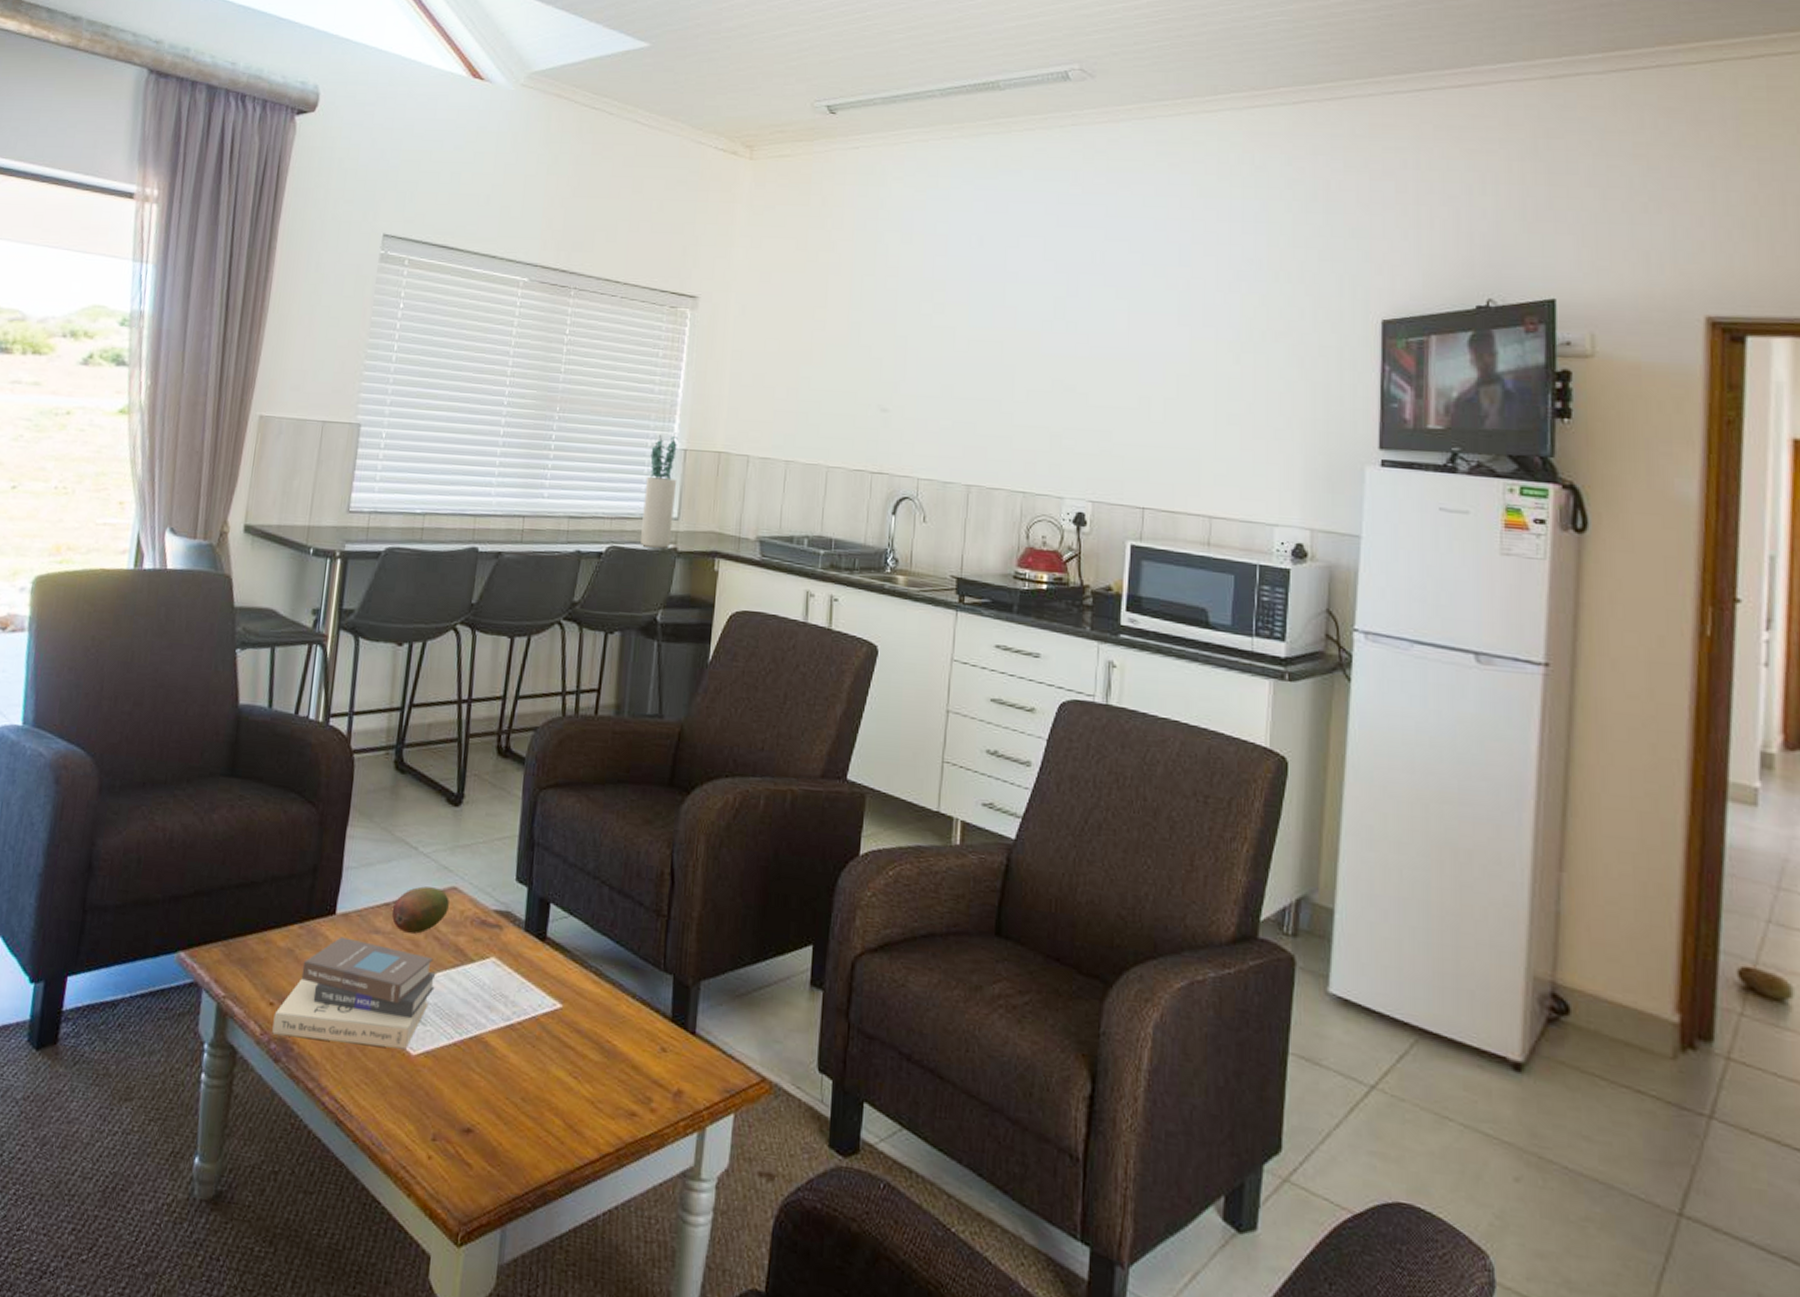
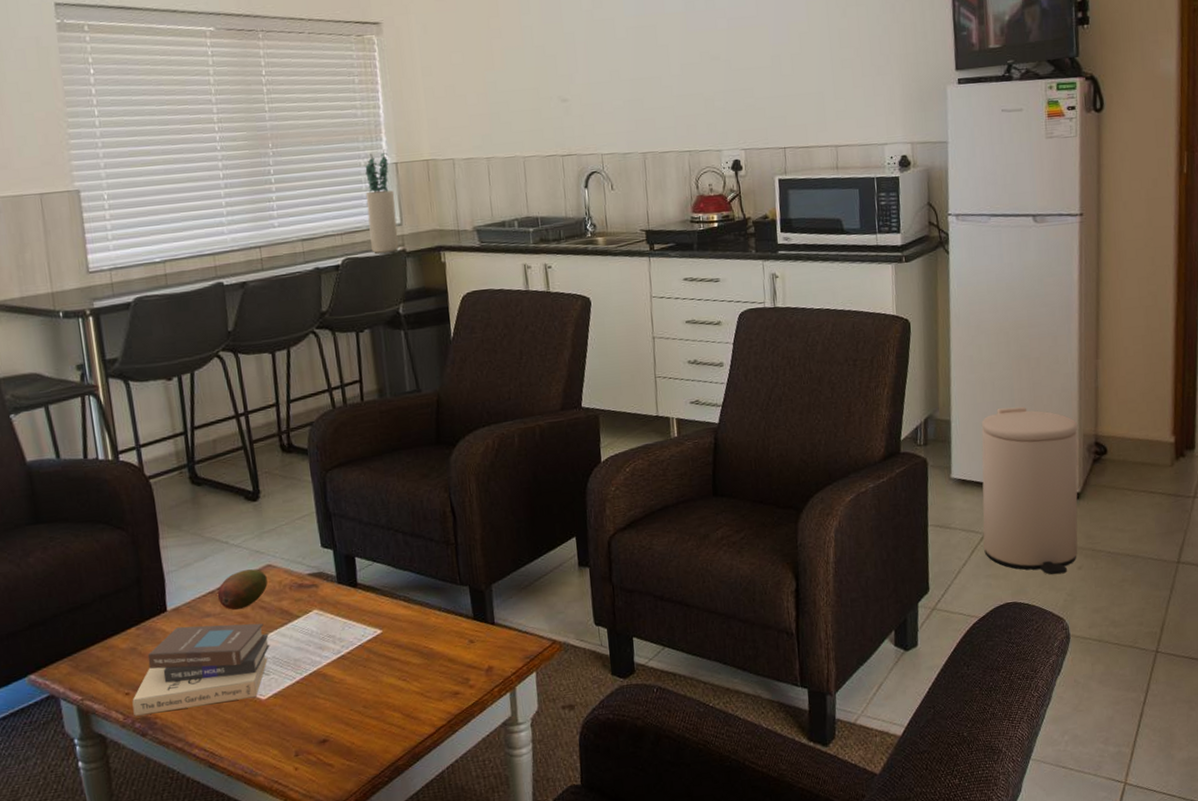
pedal bin: none [1369,909,1526,1182] -> present [981,406,1078,575]

